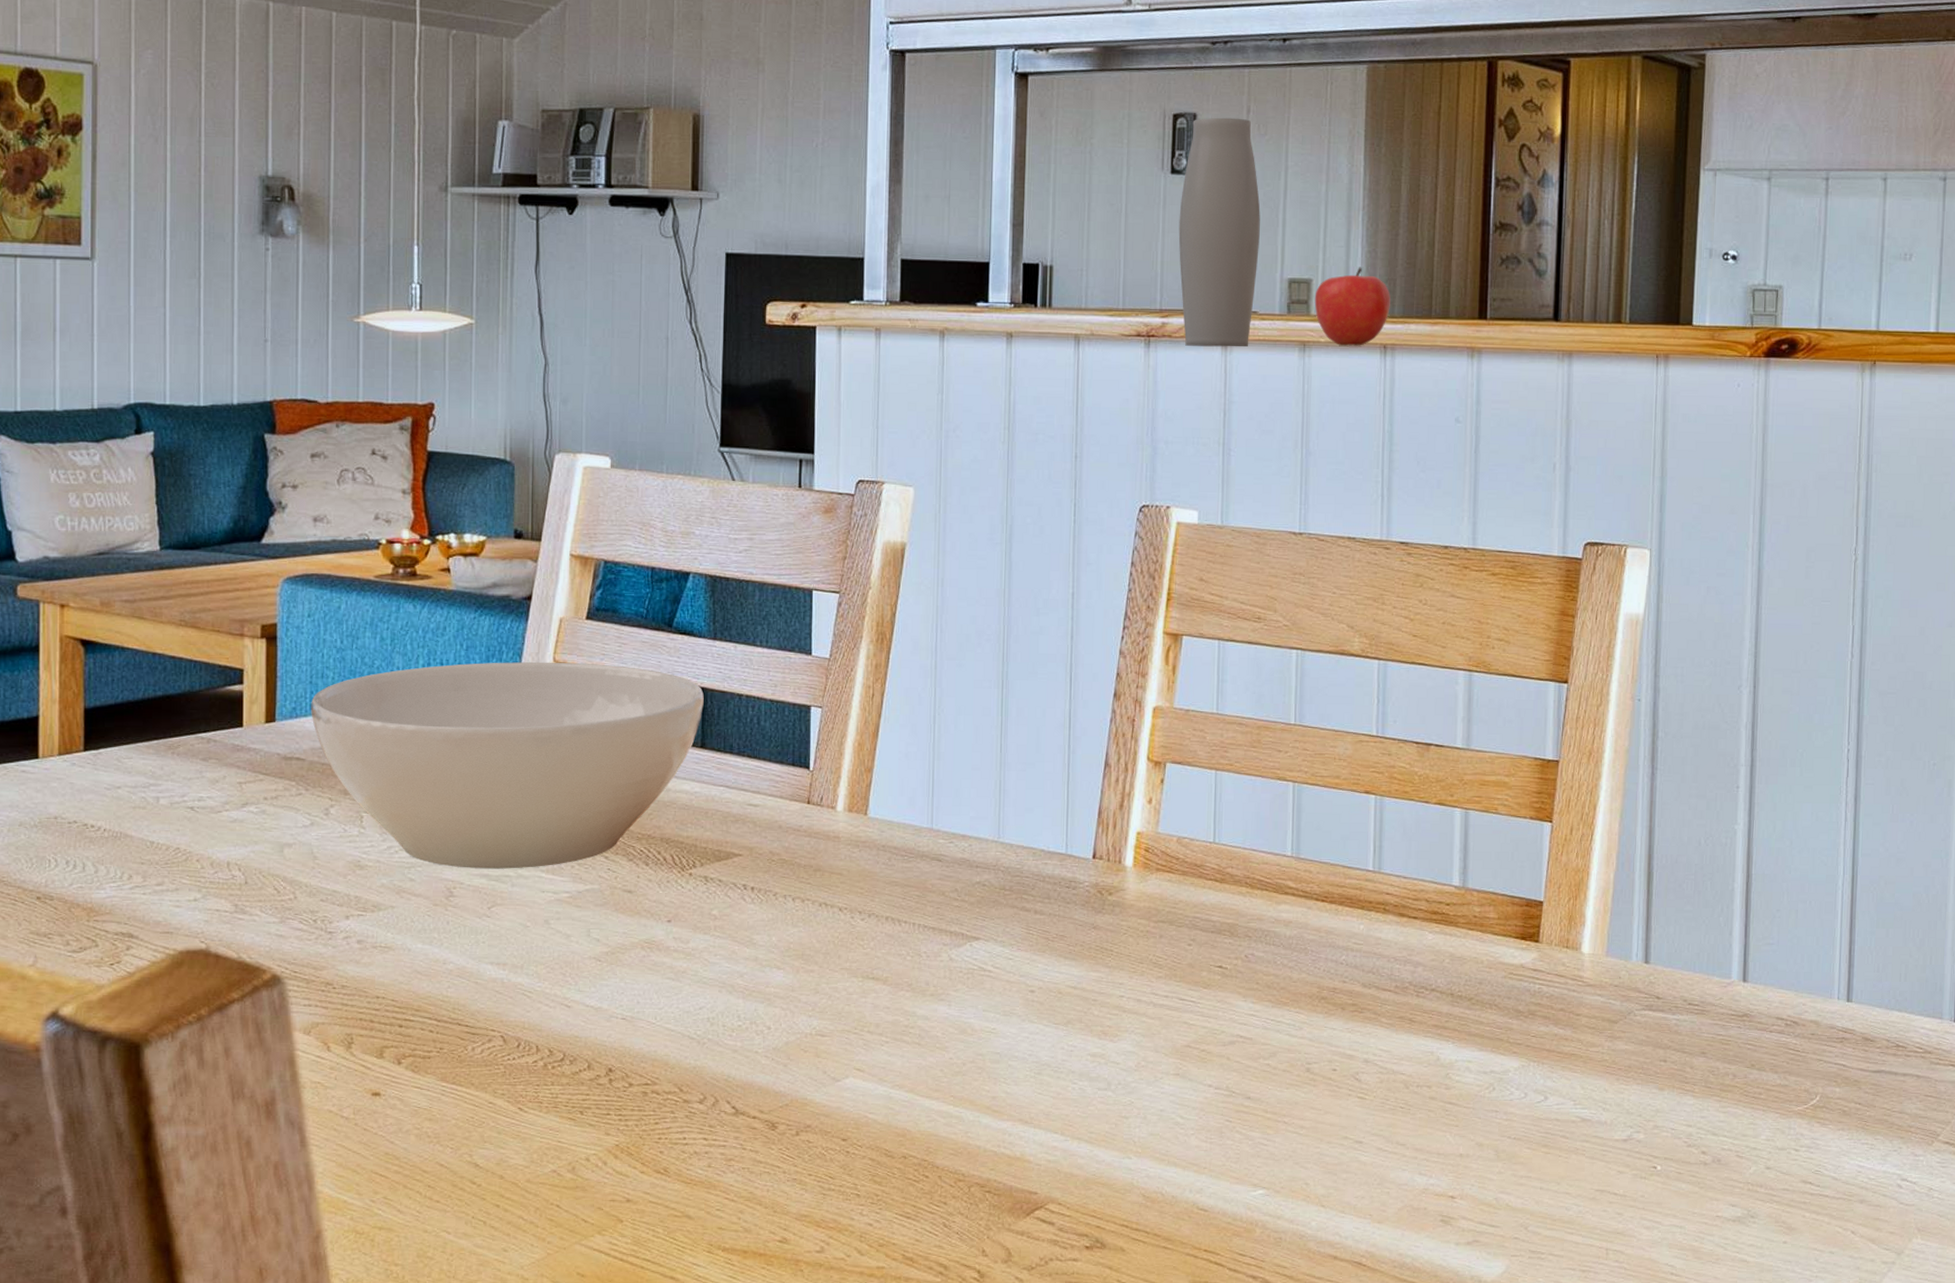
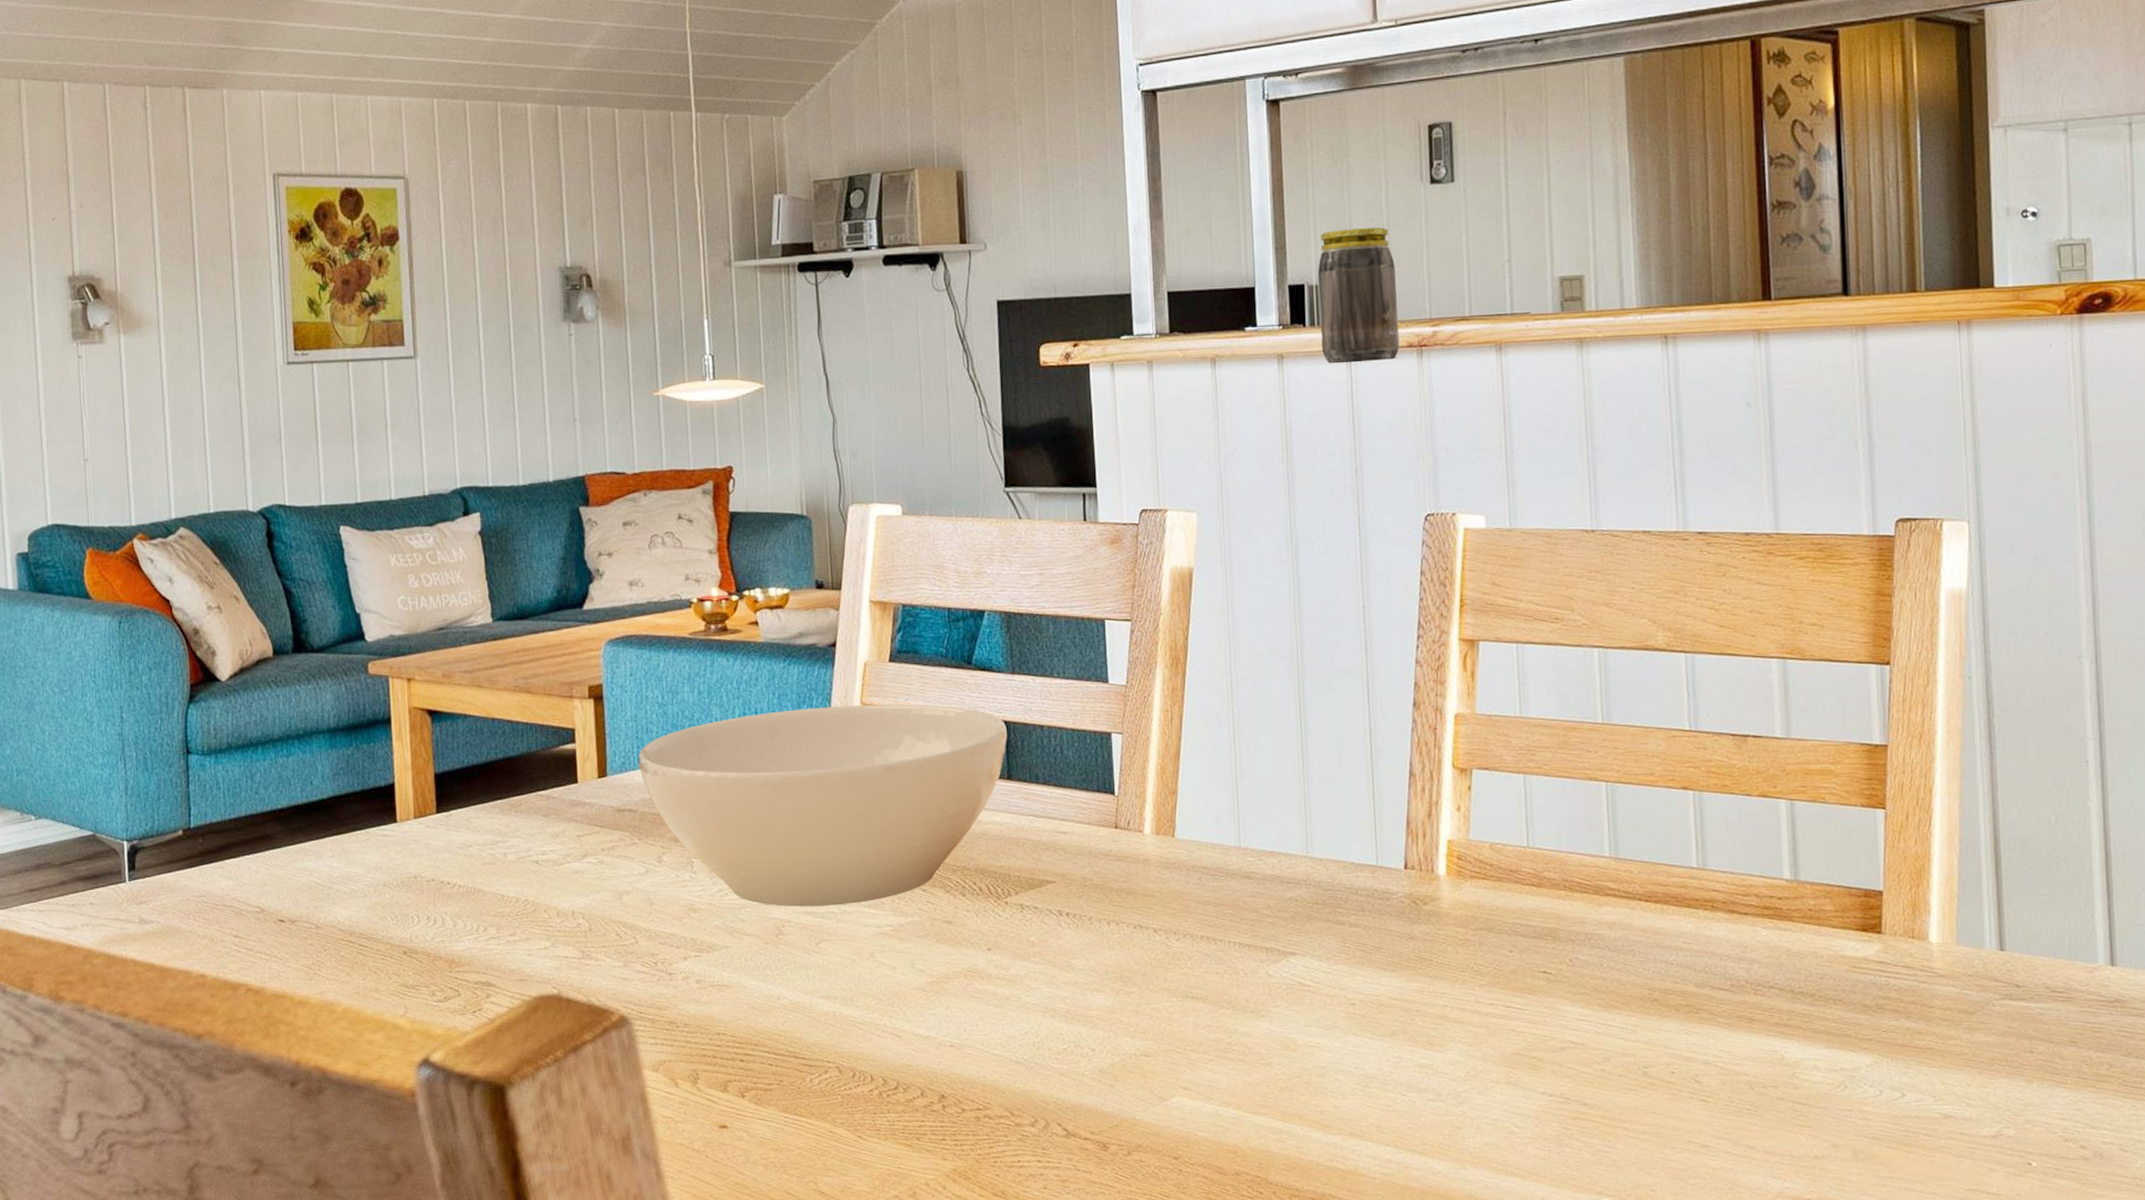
jar: none [1051,211,1130,348] -> present [1317,227,1400,364]
vase: present [1178,117,1261,347] -> none [1442,122,1527,353]
fruit: present [1314,267,1391,346] -> none [1588,258,1668,339]

